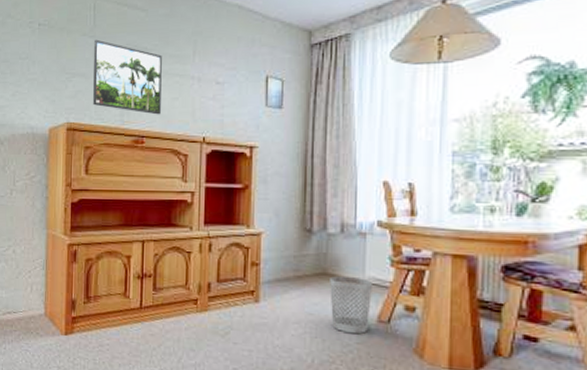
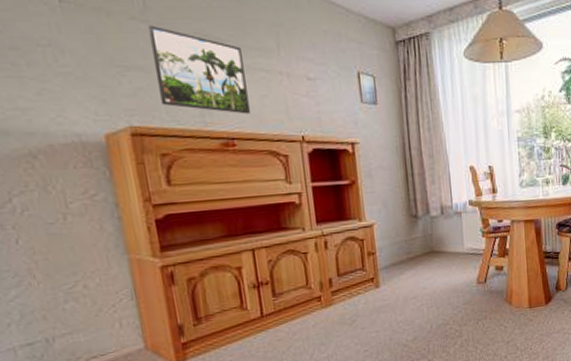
wastebasket: present [330,276,372,334] -> none [437,250,471,298]

